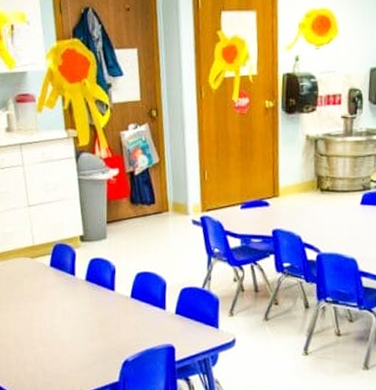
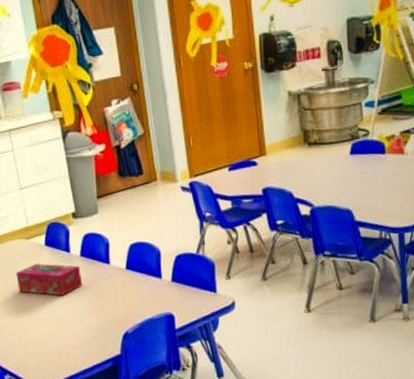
tissue box: none [18,284,86,319] -> present [16,263,83,296]

